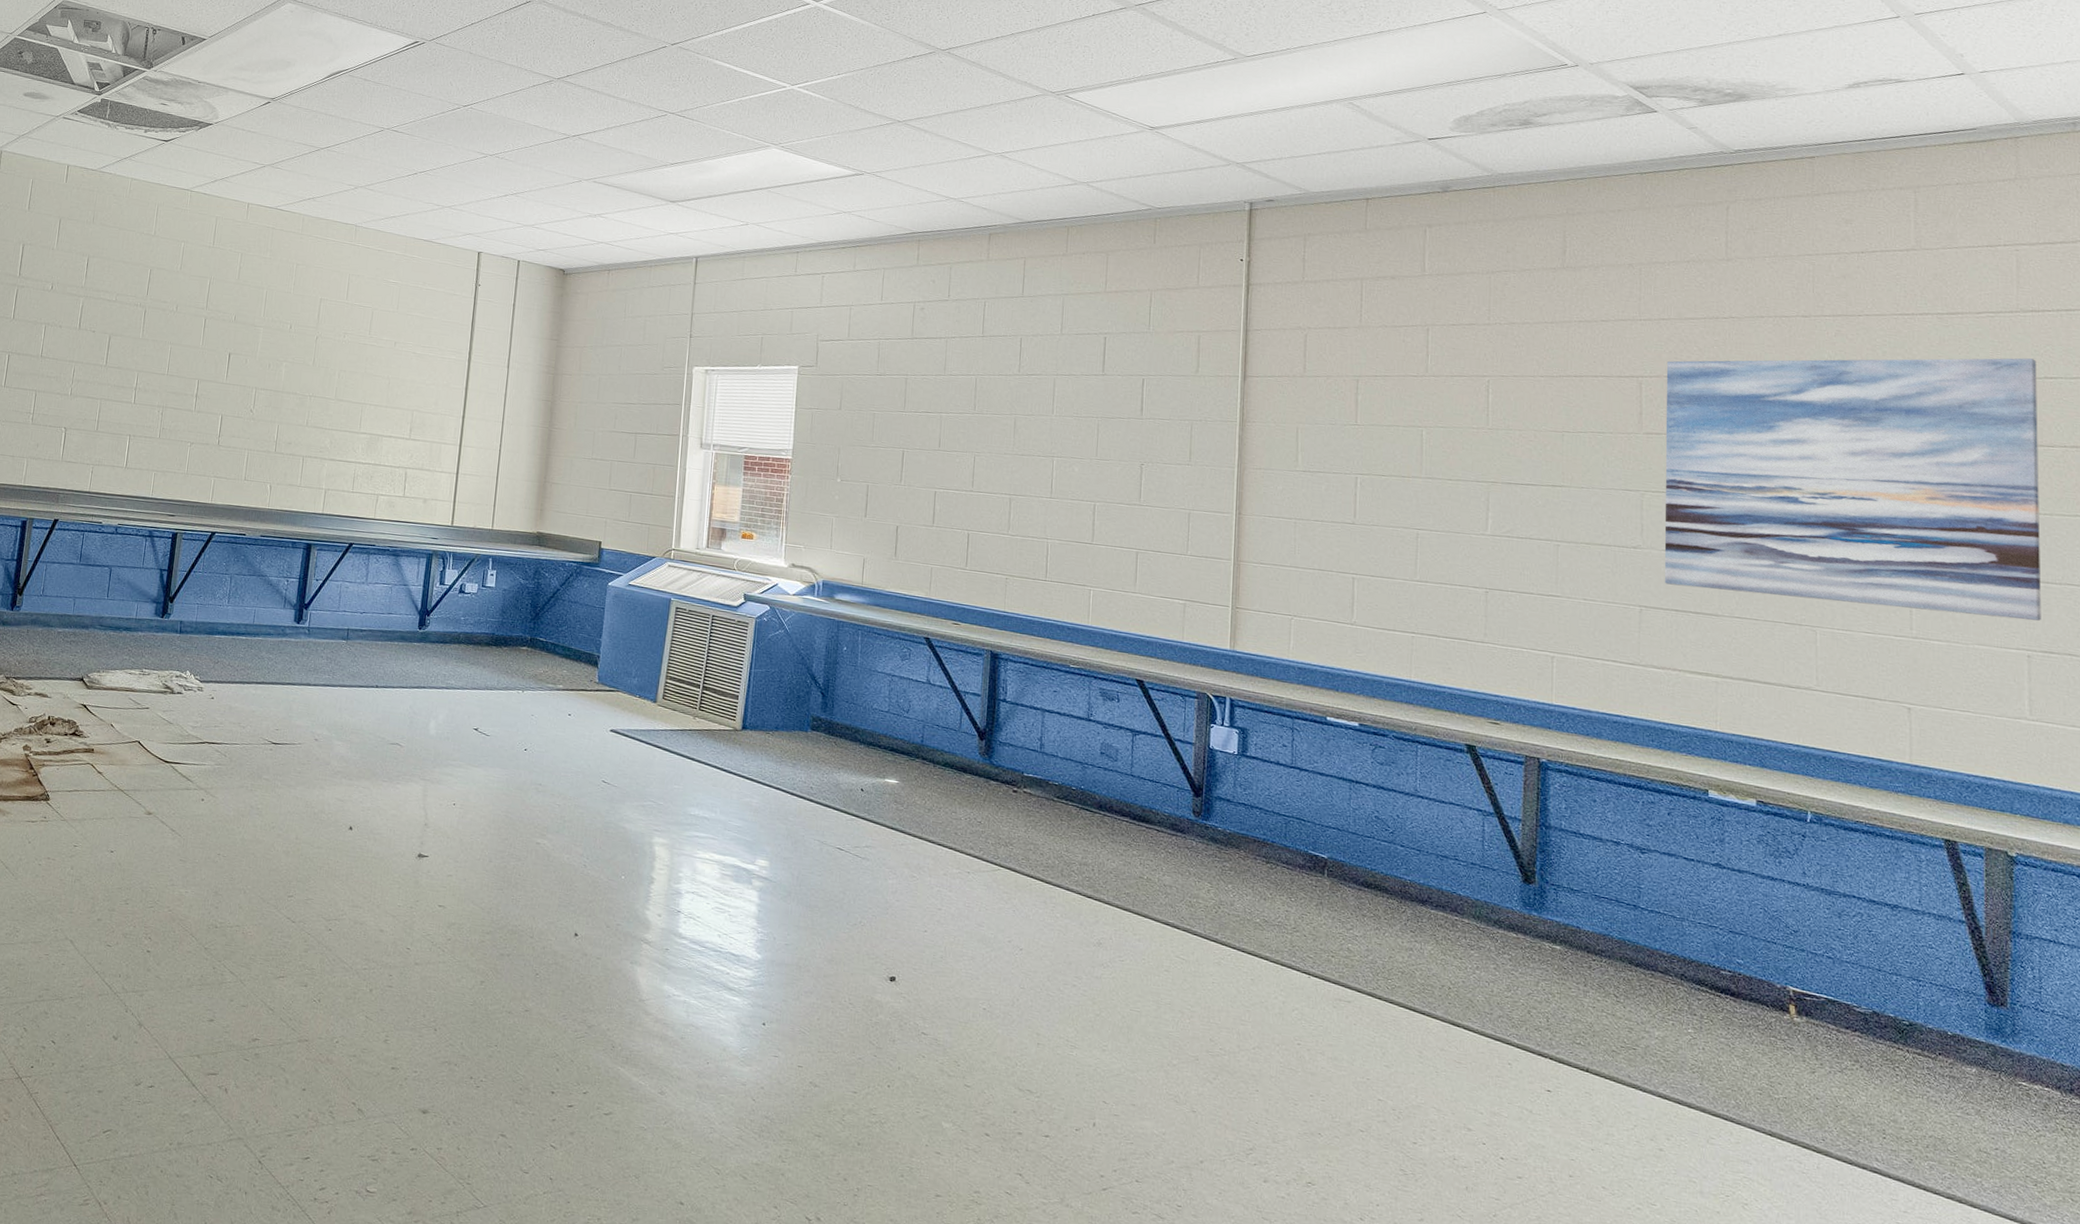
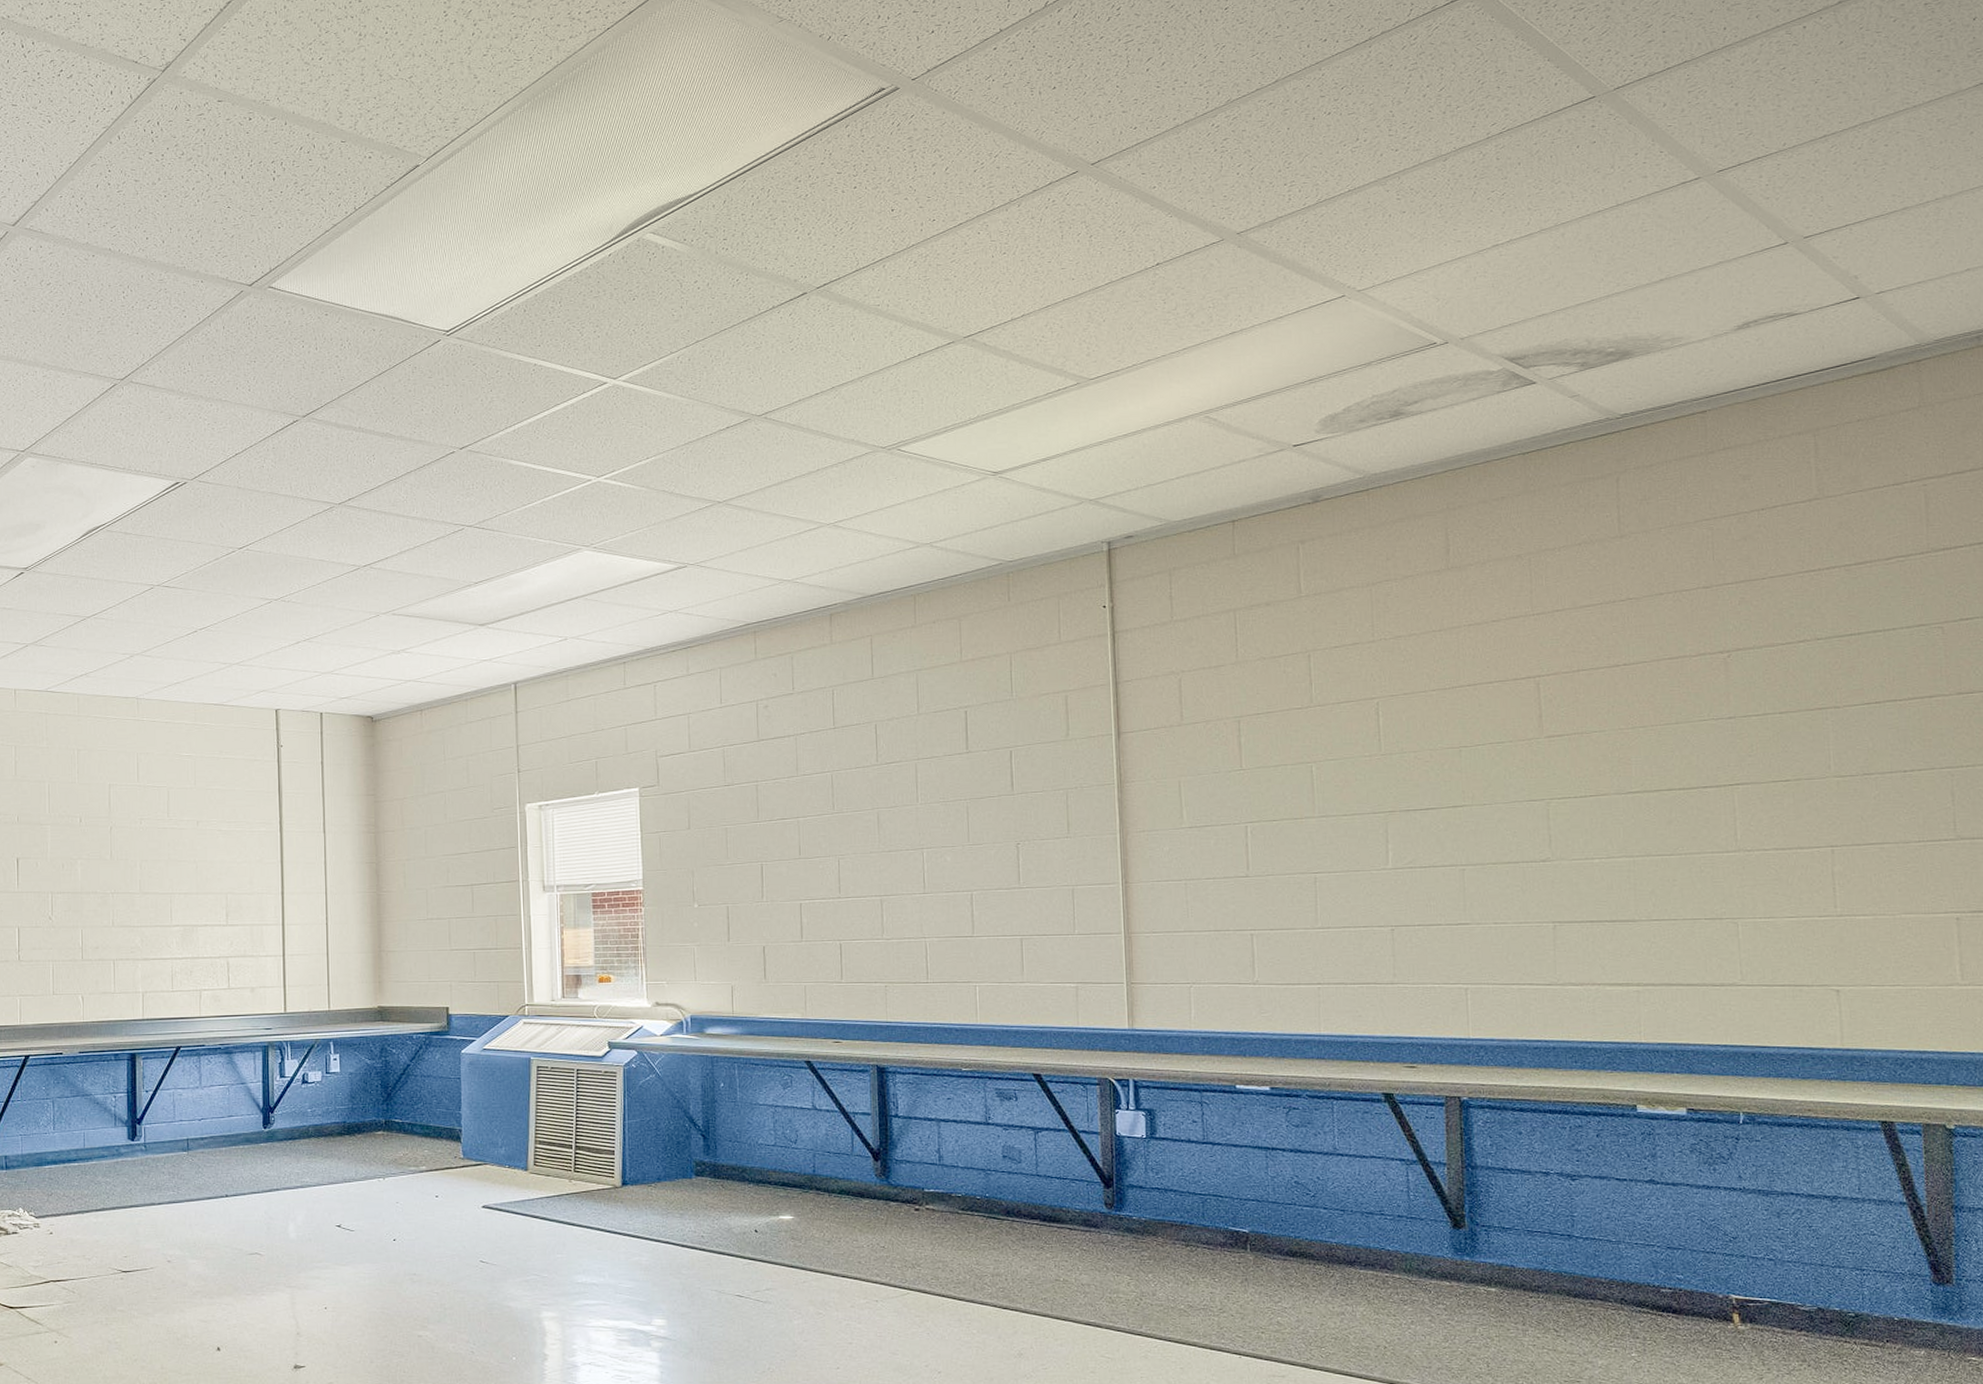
wall art: present [1664,358,2041,621] -> none [1564,601,1969,895]

